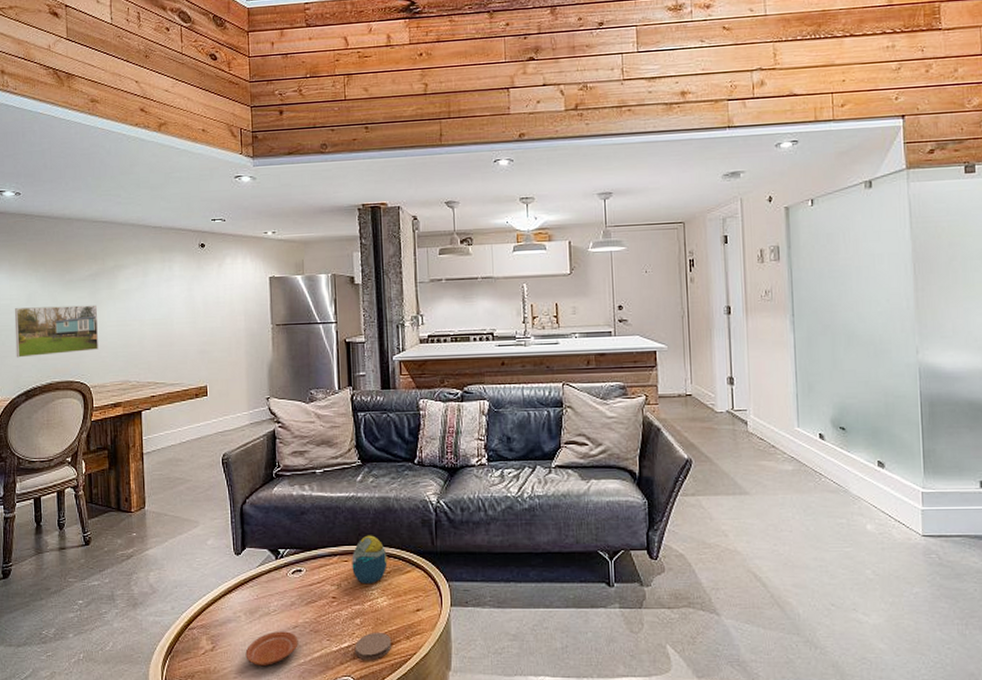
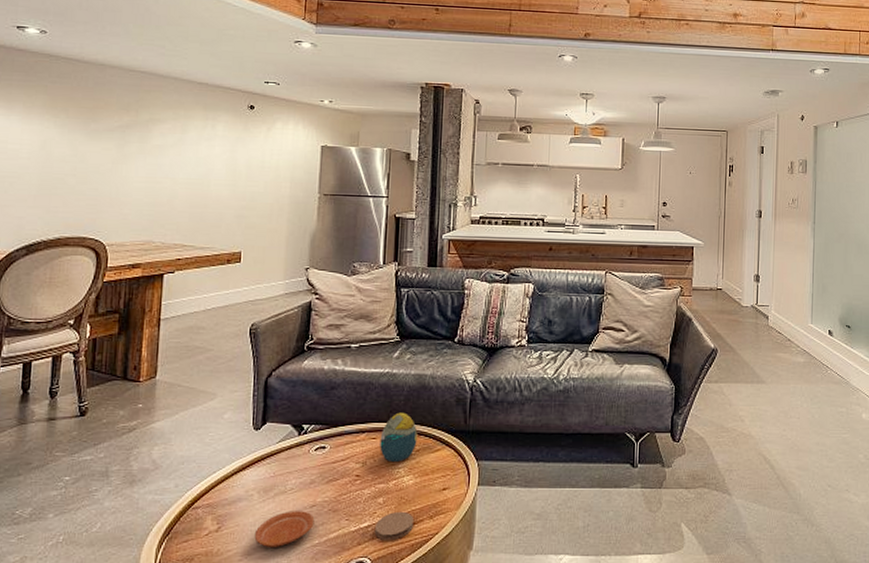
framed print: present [14,305,98,358] -> none [20,154,125,208]

